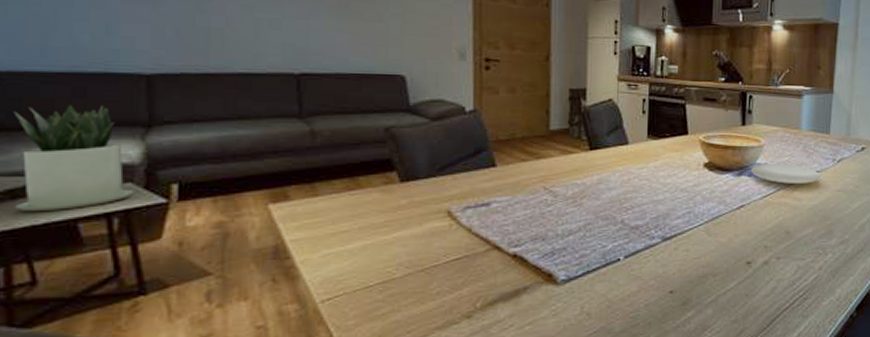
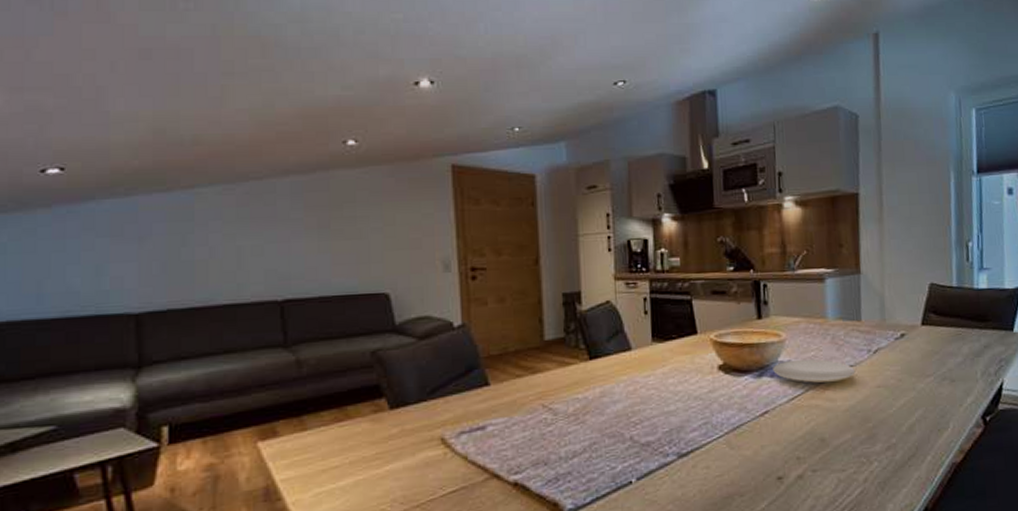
planter: present [14,105,133,212] -> none [13,349,125,465]

